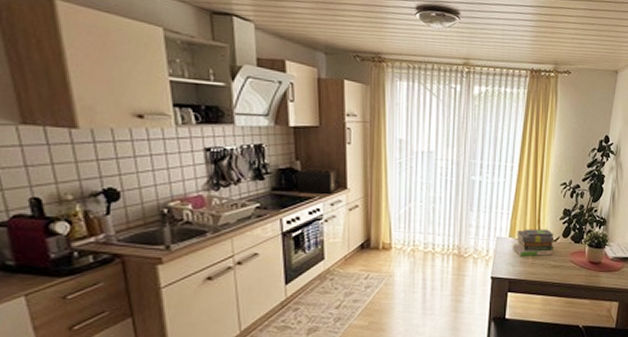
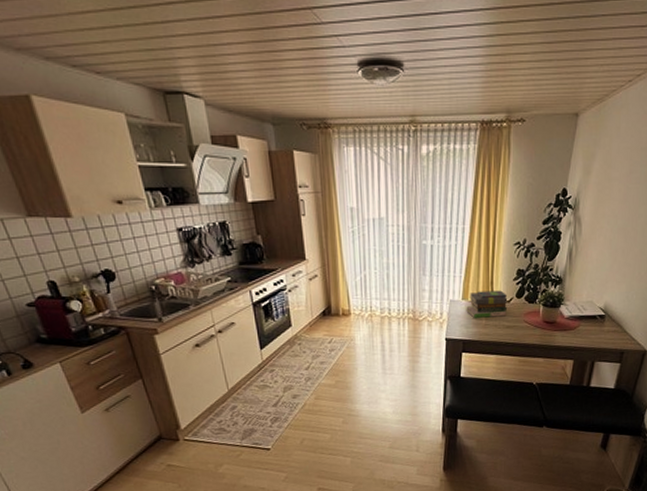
toaster: present [296,168,339,194] -> none [258,241,298,266]

